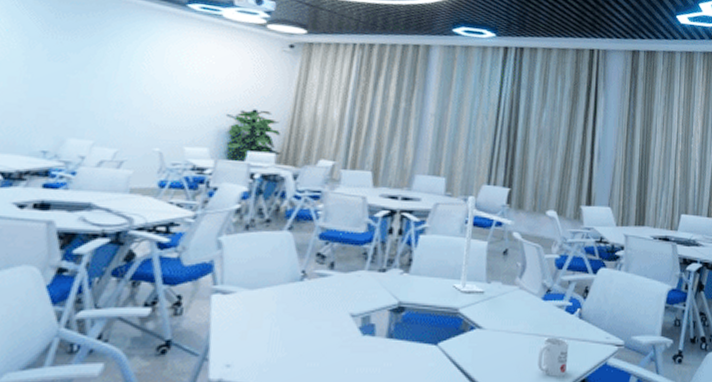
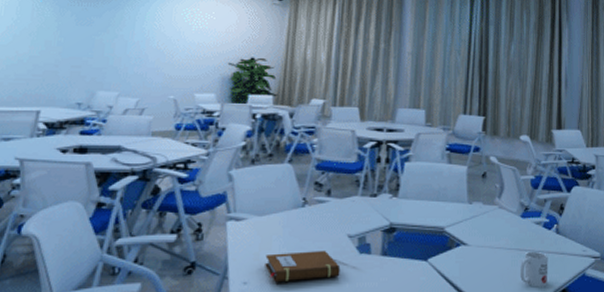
notebook: none [253,330,340,365] -> present [265,250,341,282]
desk lamp: present [453,196,516,293] -> none [438,125,492,213]

